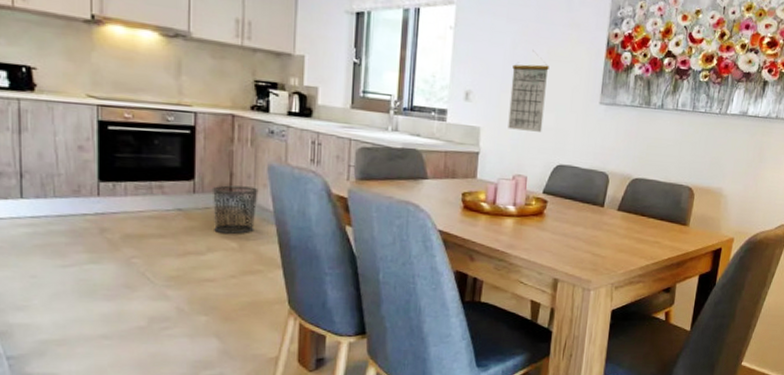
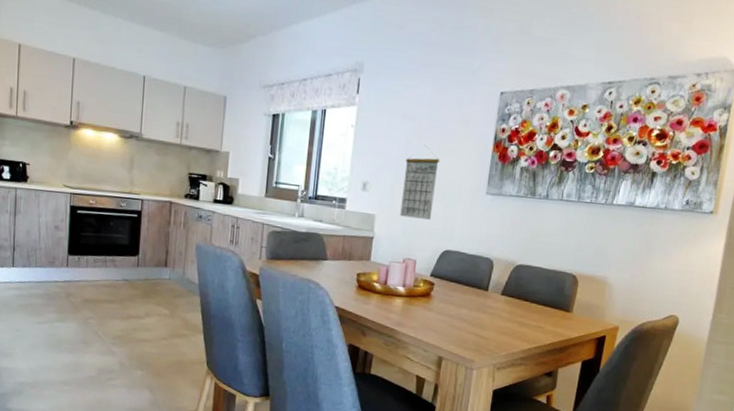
waste bin: present [211,185,259,234] -> none [151,261,188,303]

